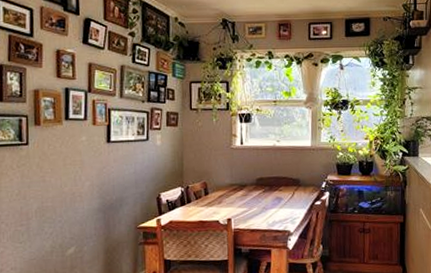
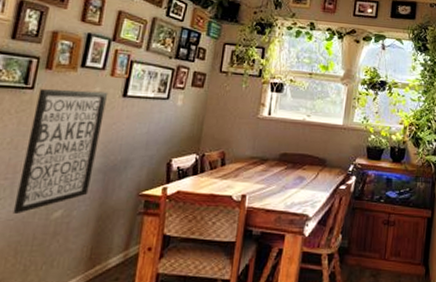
wall art: none [33,140,94,254] -> present [12,89,109,214]

